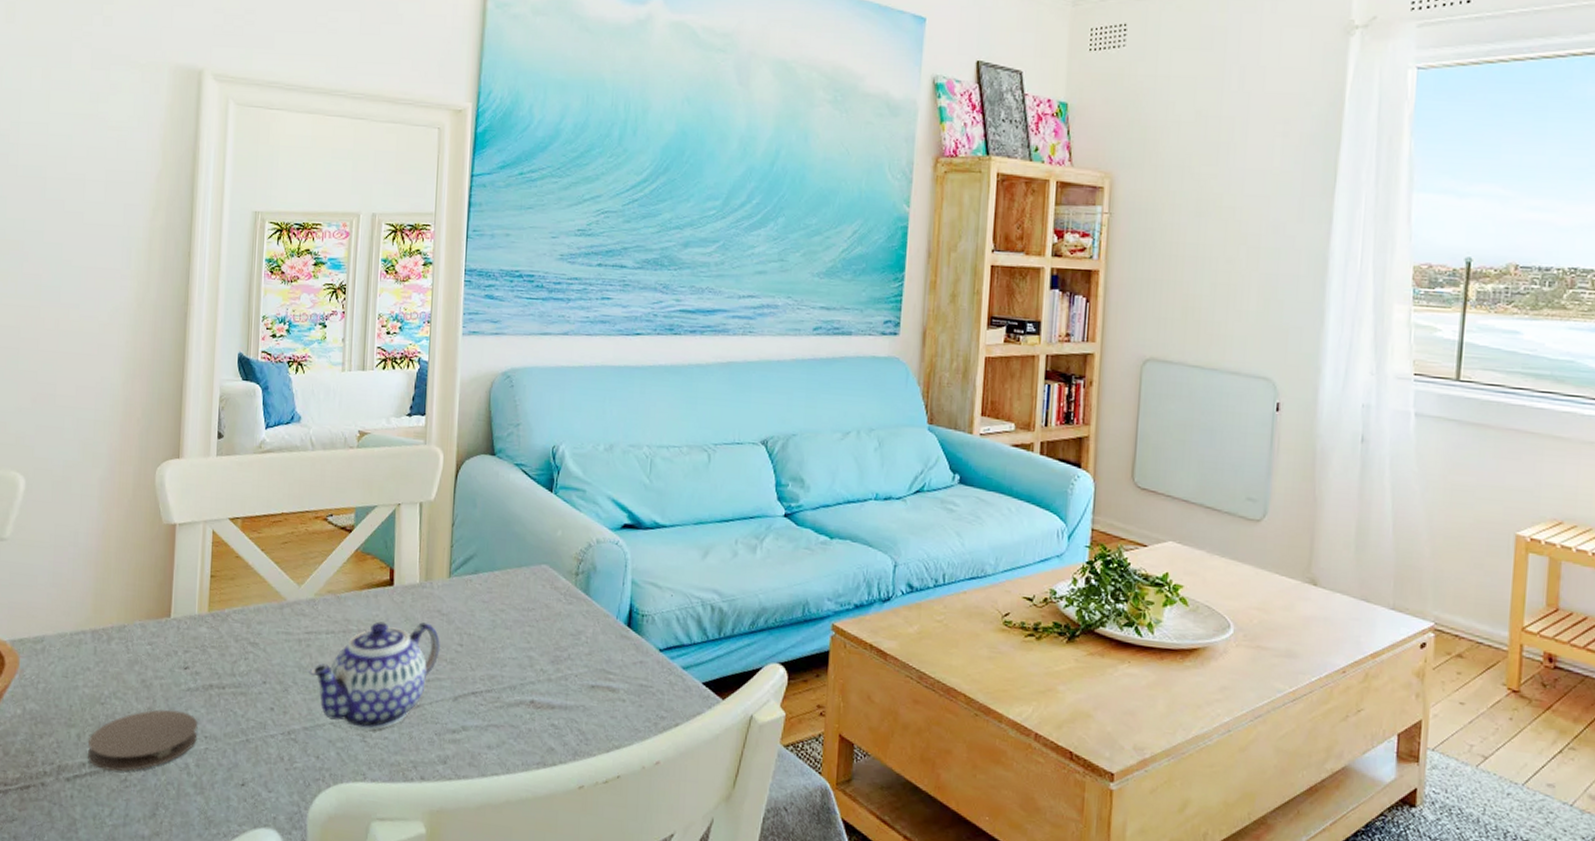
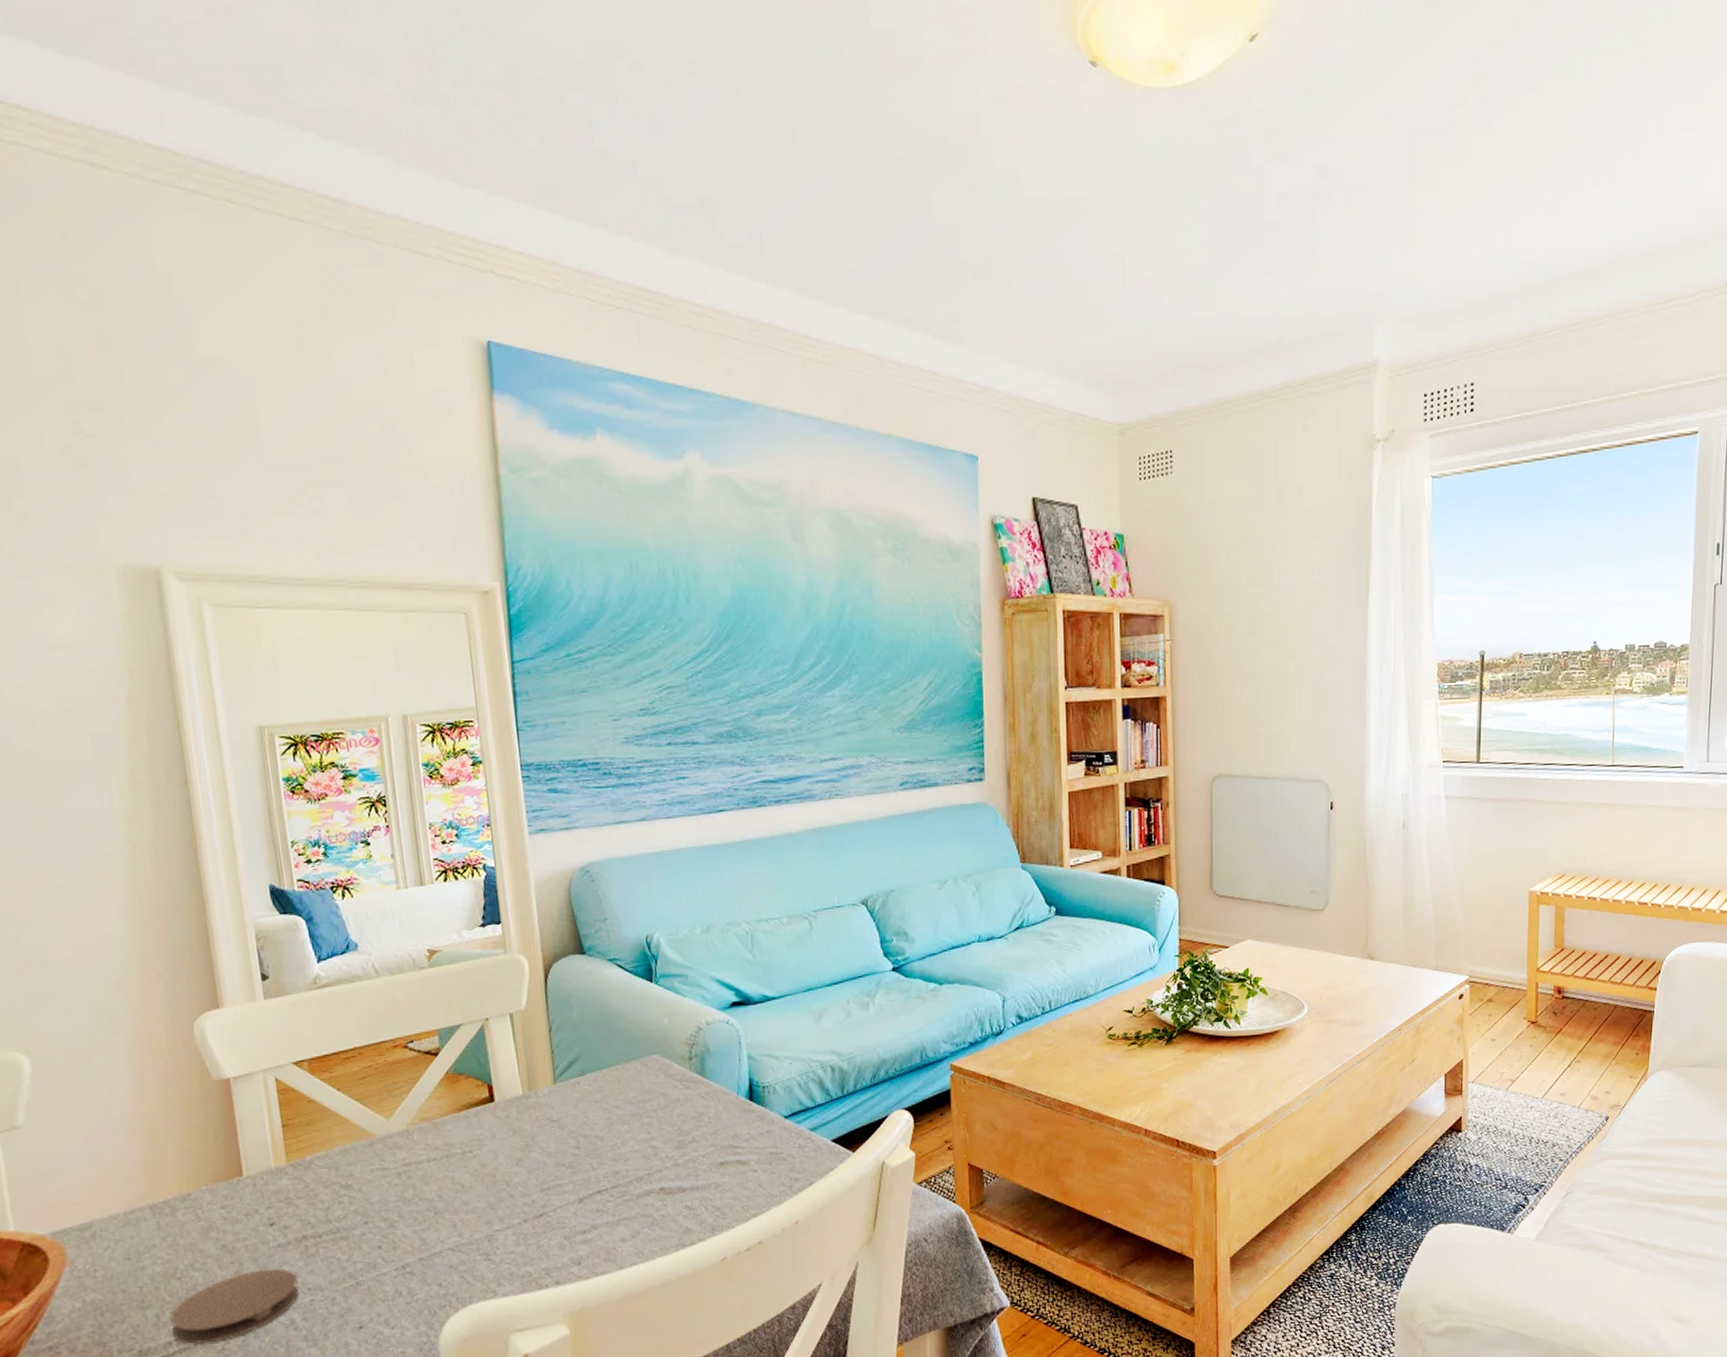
teapot: present [309,621,440,731] -> none [415,1131,556,1249]

